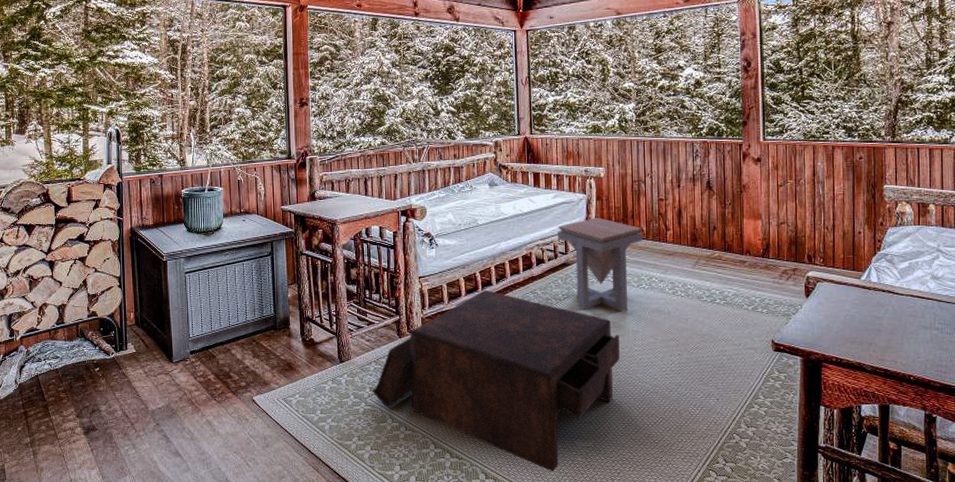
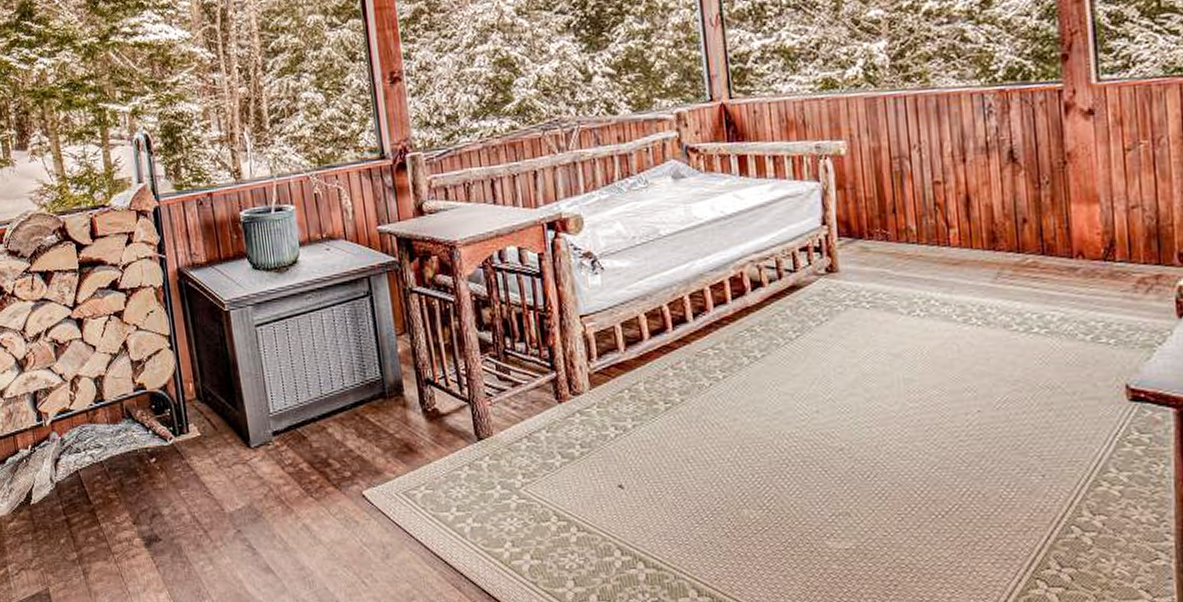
coffee table: present [372,289,620,472] -> none [525,329,887,586]
side table: present [557,218,643,312] -> none [779,215,912,353]

